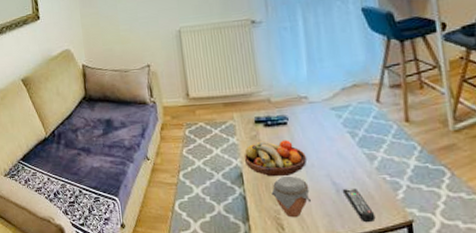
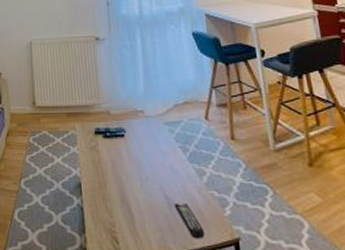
fruit bowl: present [244,140,307,177] -> none [83,152,142,189]
jar: present [271,175,311,218] -> none [107,187,144,231]

